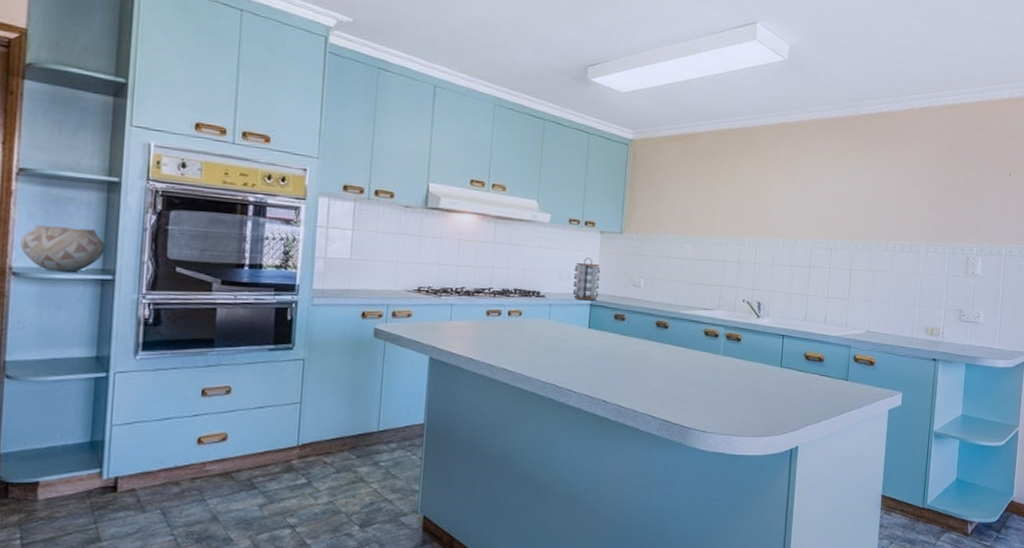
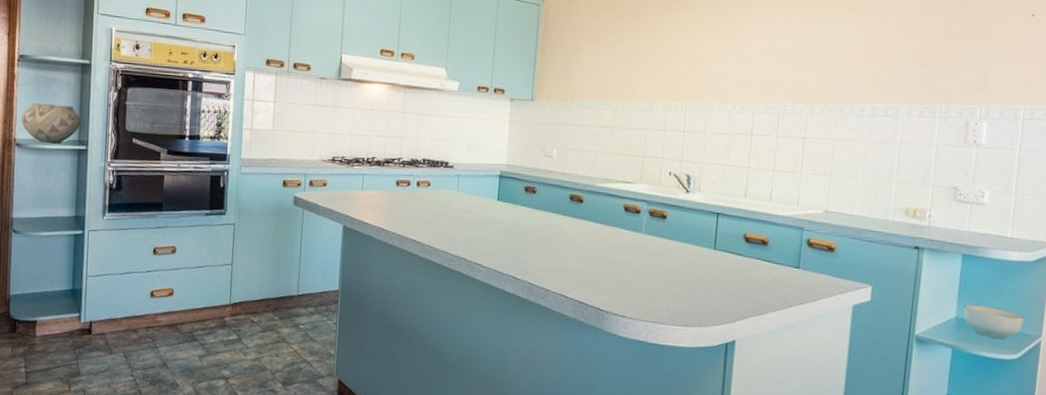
spice rack: present [572,257,601,301] -> none [481,126,511,172]
bowl: none [966,403,1008,430] -> present [963,304,1025,339]

